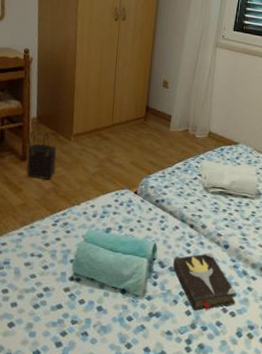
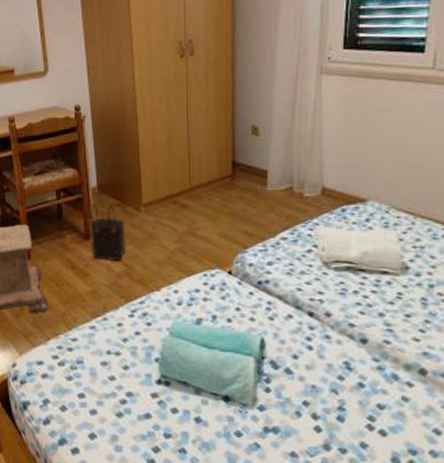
hardback book: present [173,252,237,311] -> none [290,349,386,427]

